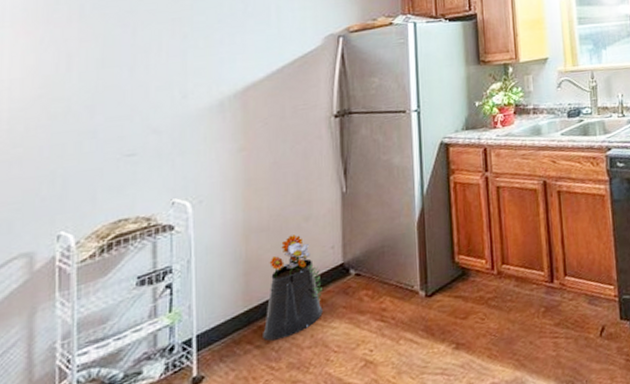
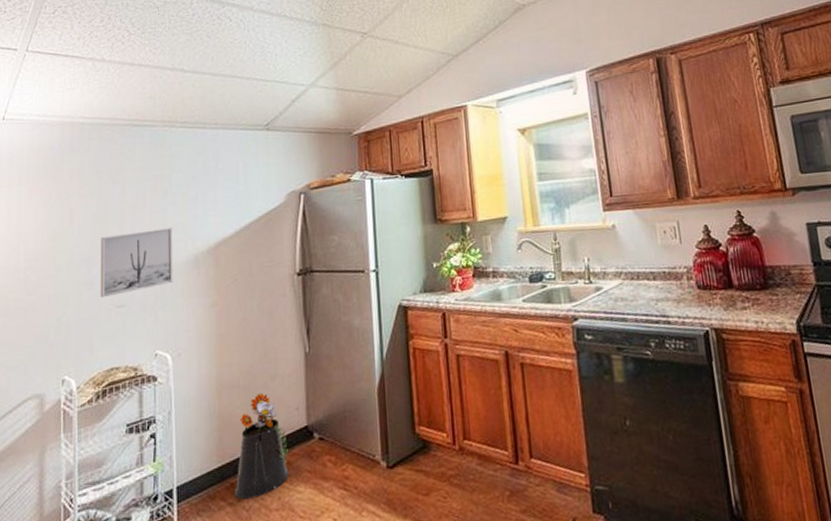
wall art: none [106,72,194,147] -> present [100,228,173,298]

